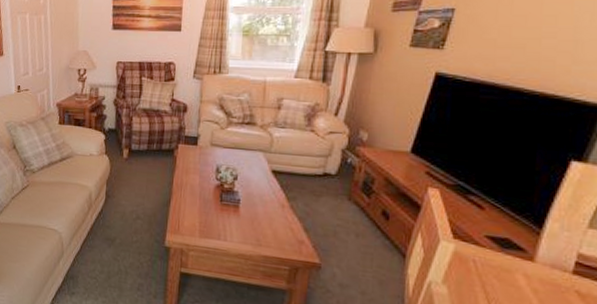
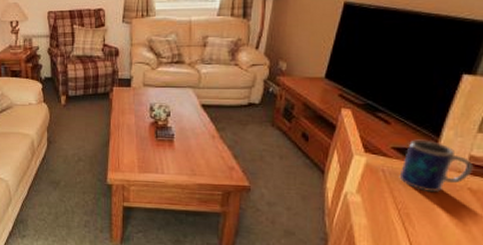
mug: none [493,229,583,292] -> present [399,139,474,192]

